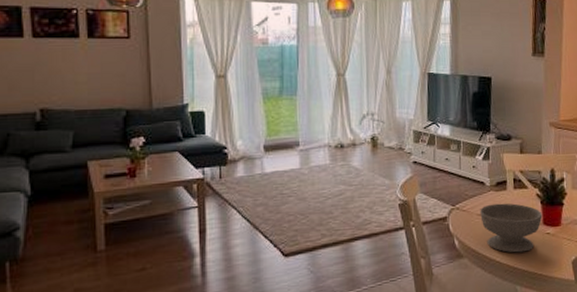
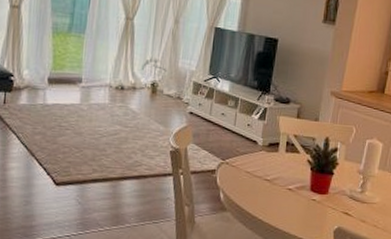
bowl: present [480,203,543,253] -> none [248,163,311,215]

